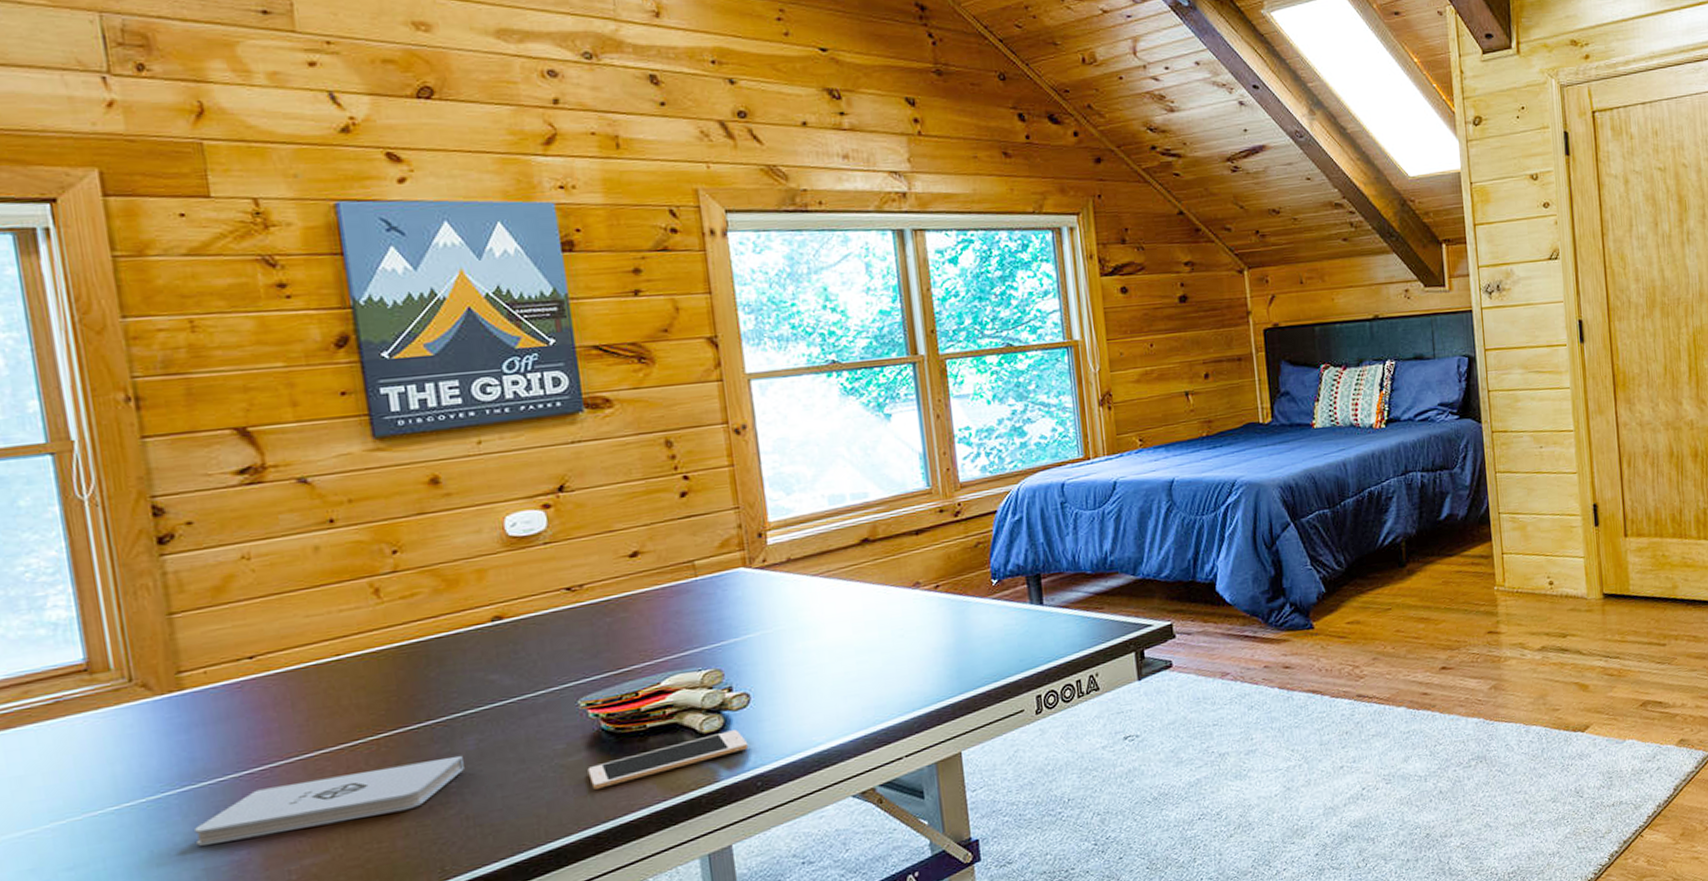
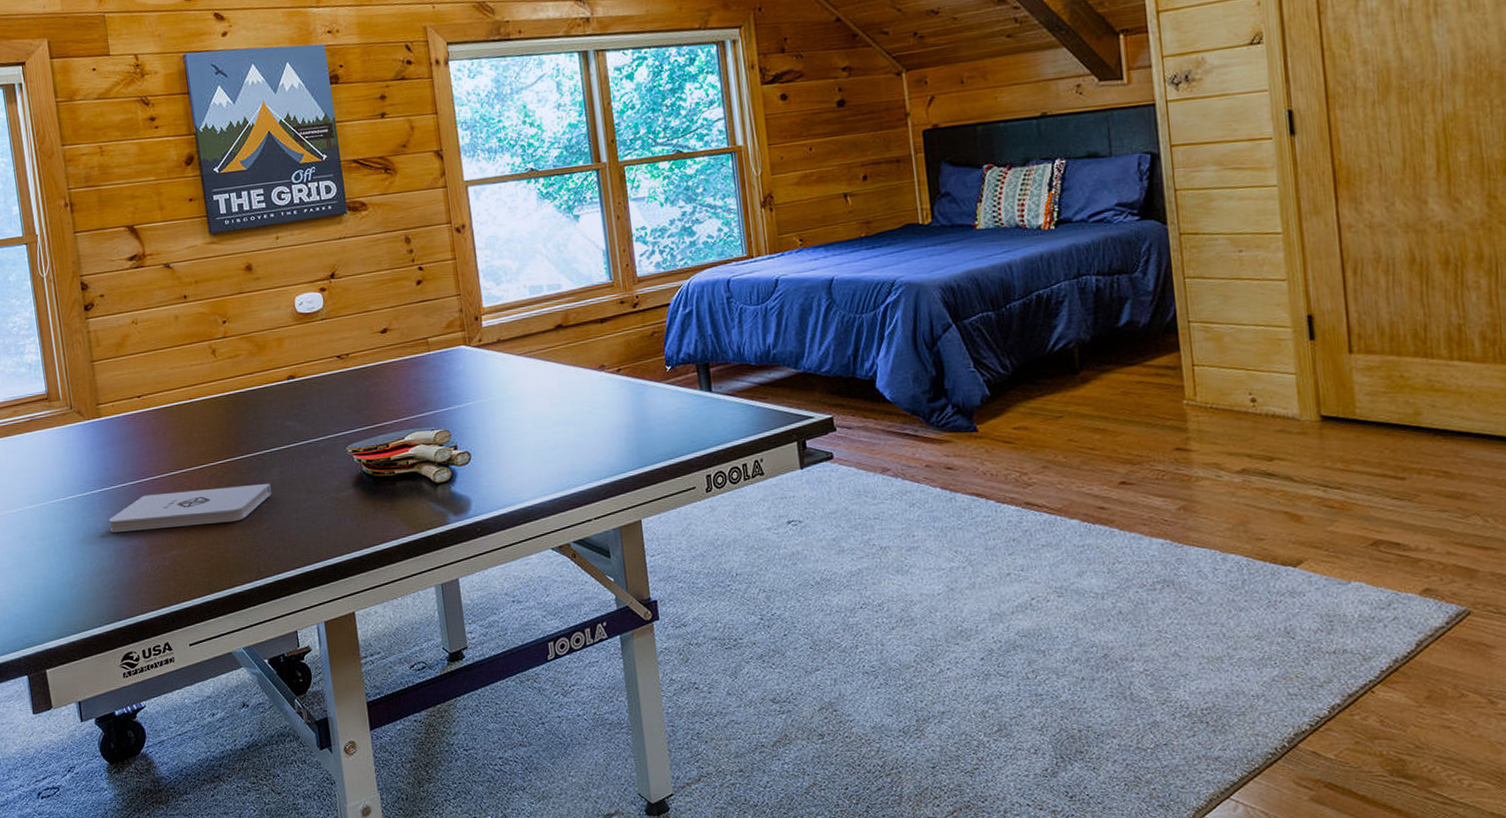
cell phone: present [587,730,749,790] -> none [354,482,470,520]

